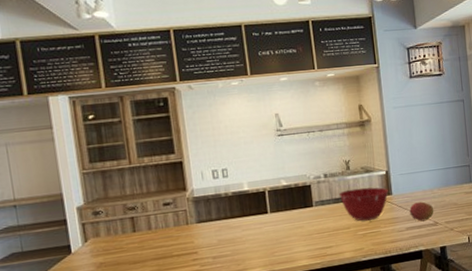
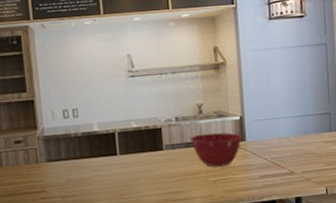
fruit: present [409,201,434,222] -> none [264,149,290,170]

